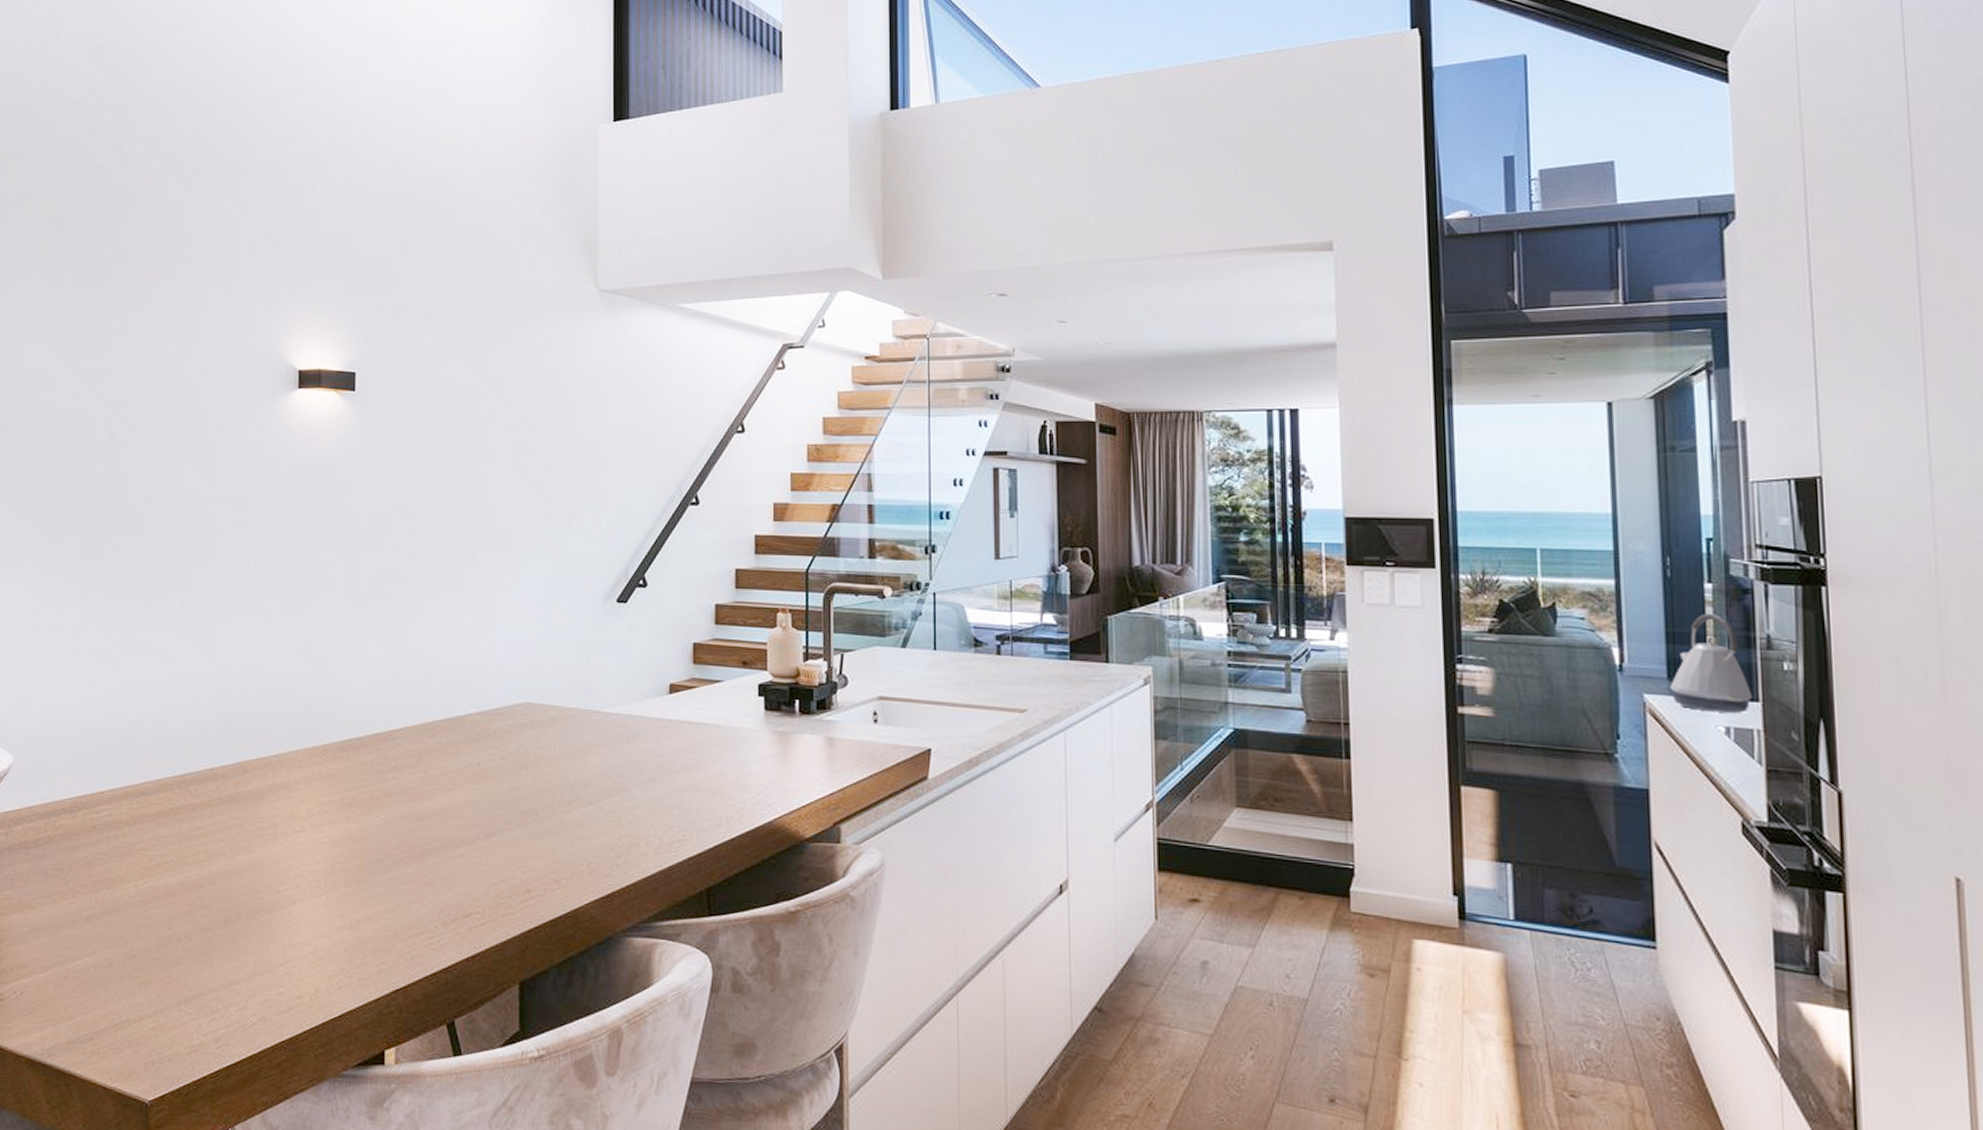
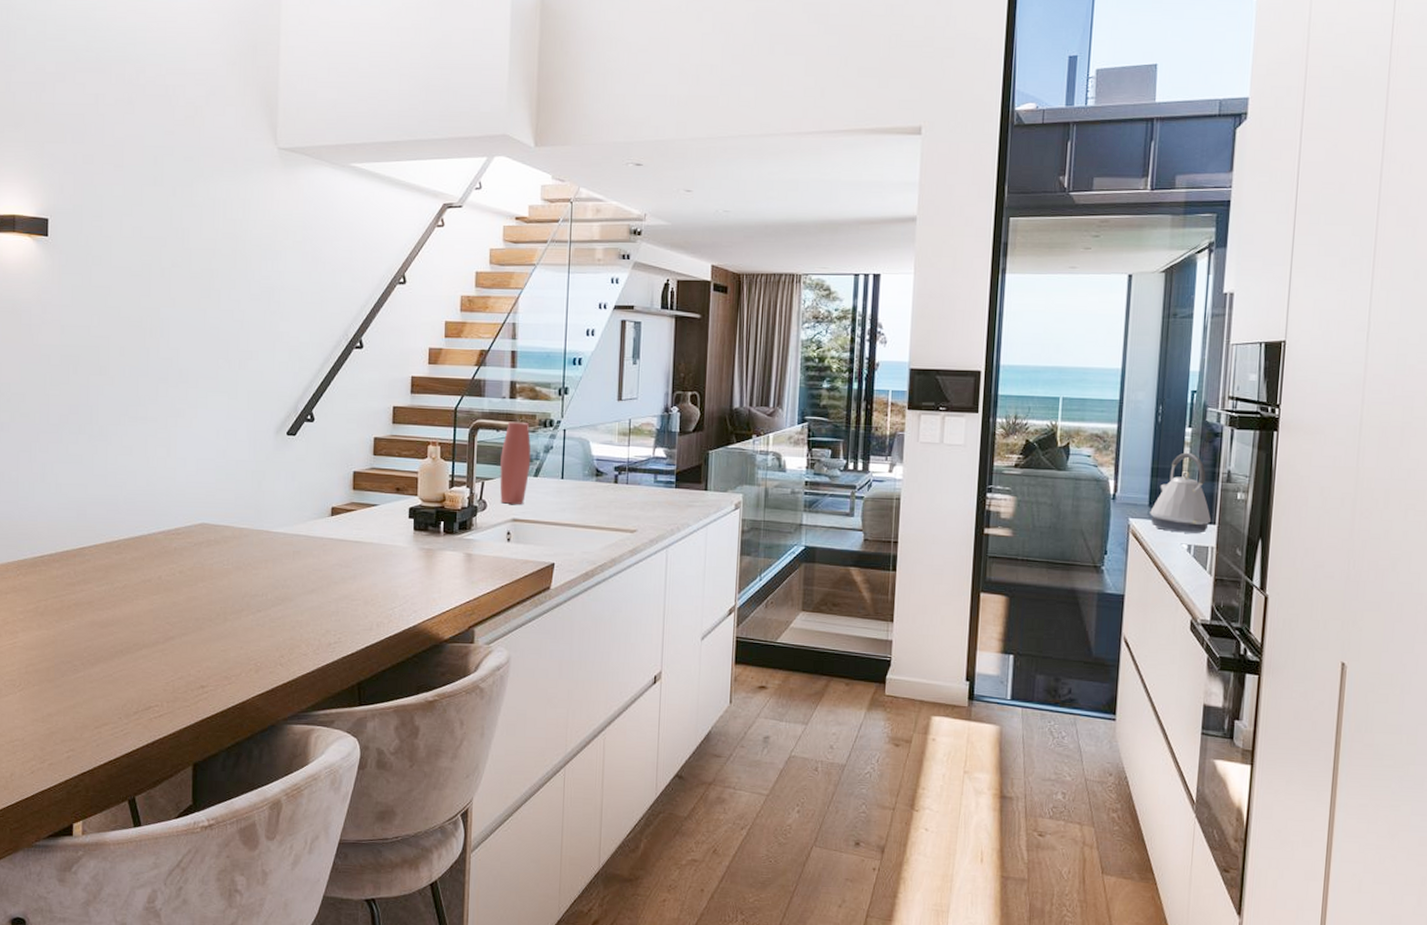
vase: none [861,584,897,680] -> present [500,421,531,504]

